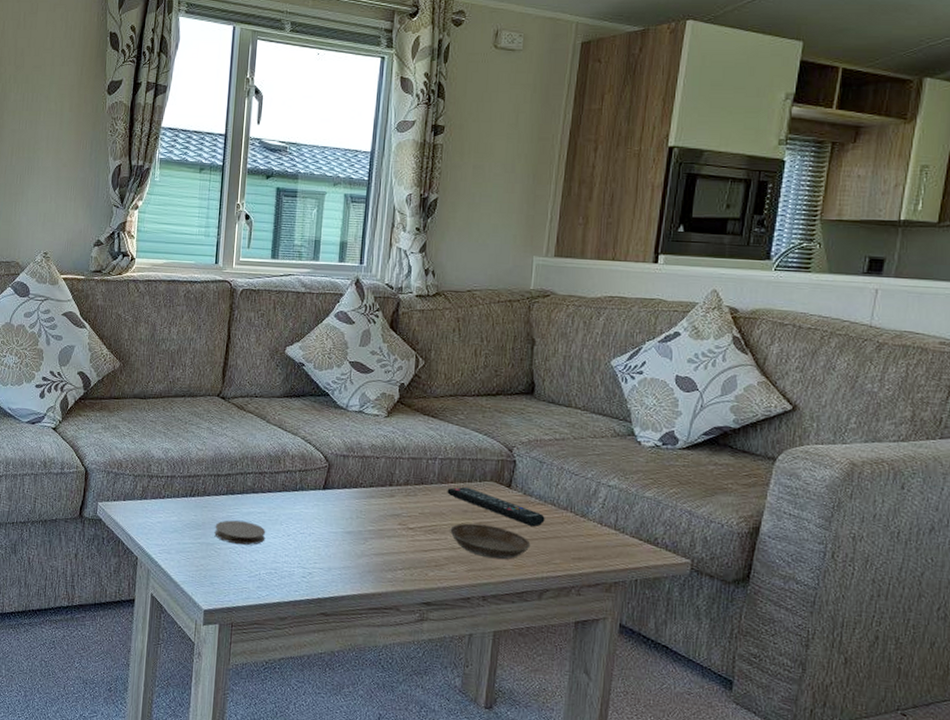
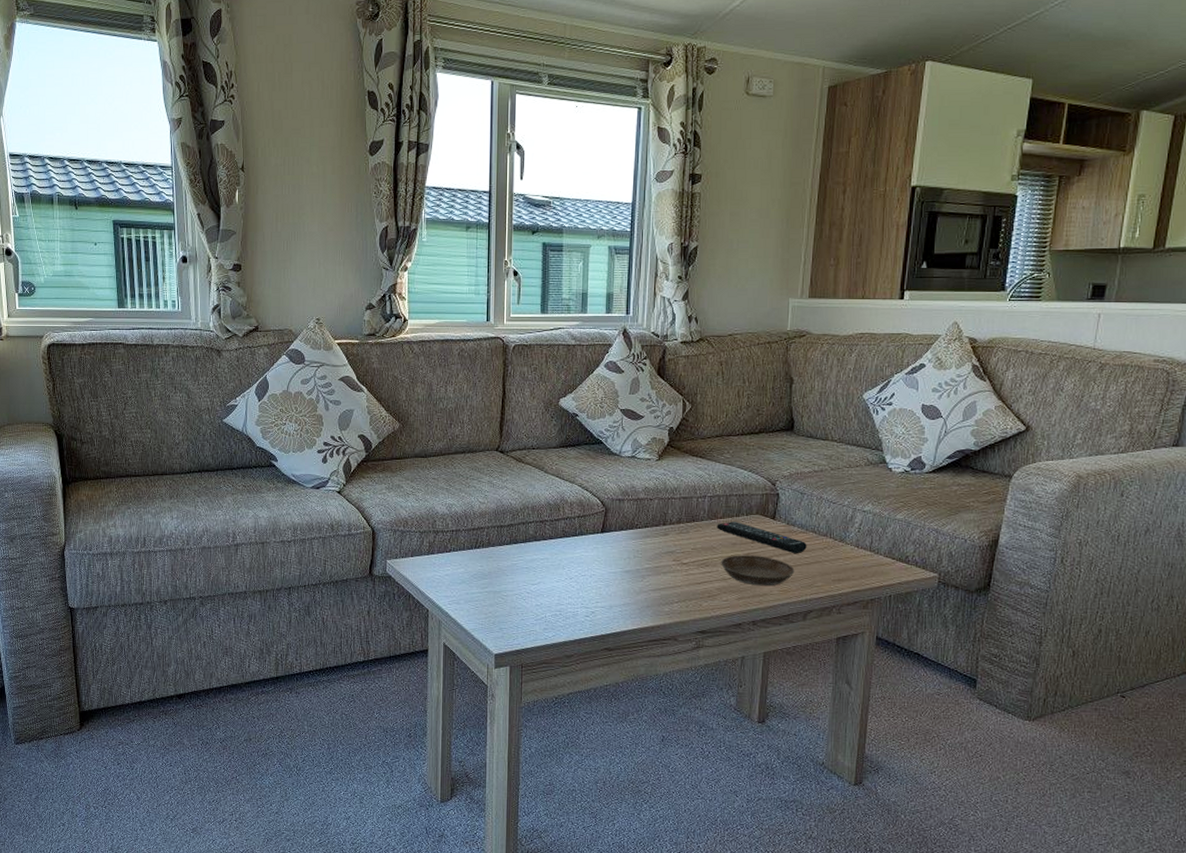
coaster: present [214,520,266,545] -> none [501,568,549,591]

